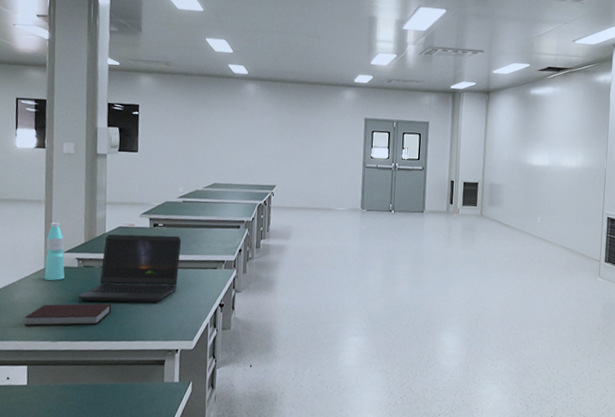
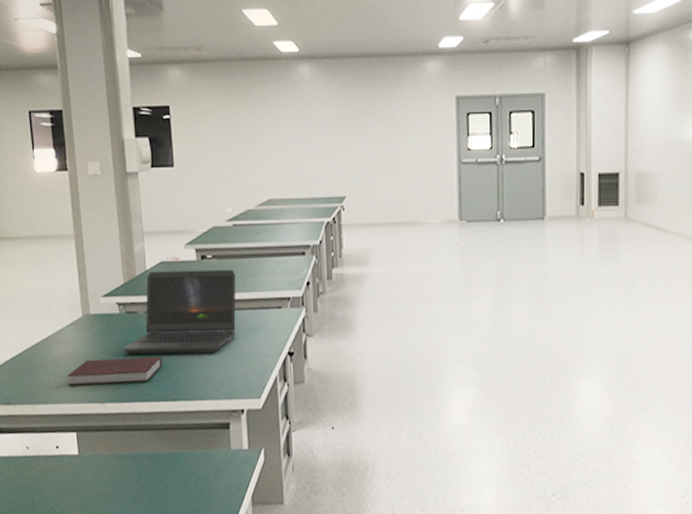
water bottle: present [44,222,65,281] -> none [81,260,106,331]

